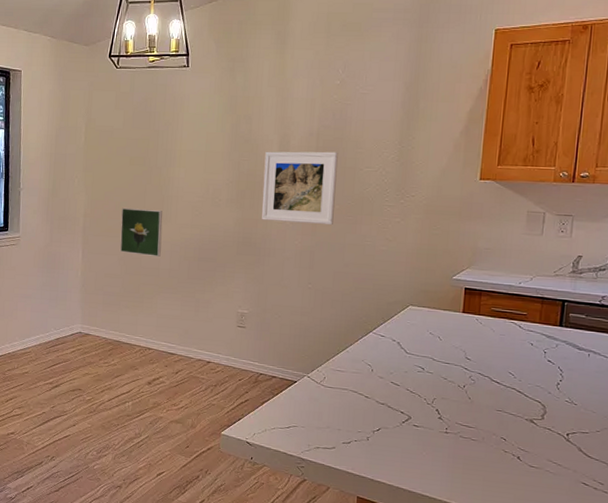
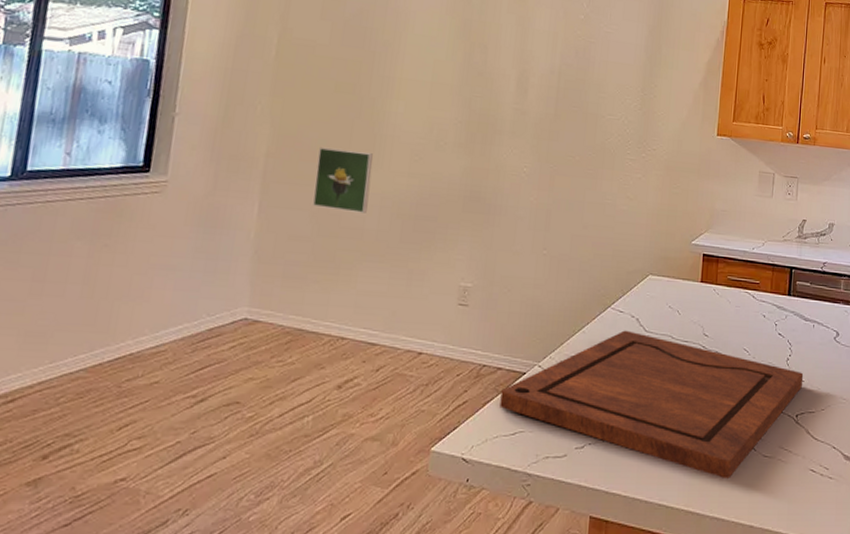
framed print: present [261,151,338,226] -> none [493,88,580,180]
cutting board: none [275,351,576,481] -> present [500,330,804,479]

